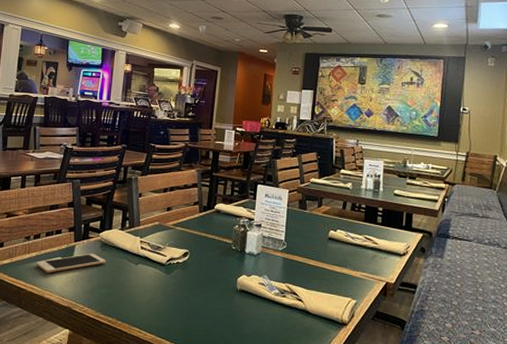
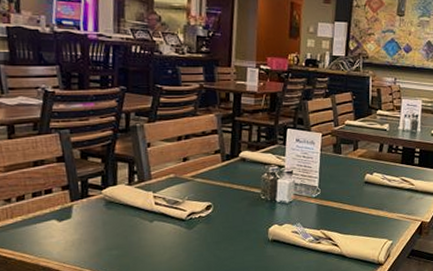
cell phone: present [36,253,106,273] -> none [24,213,114,239]

